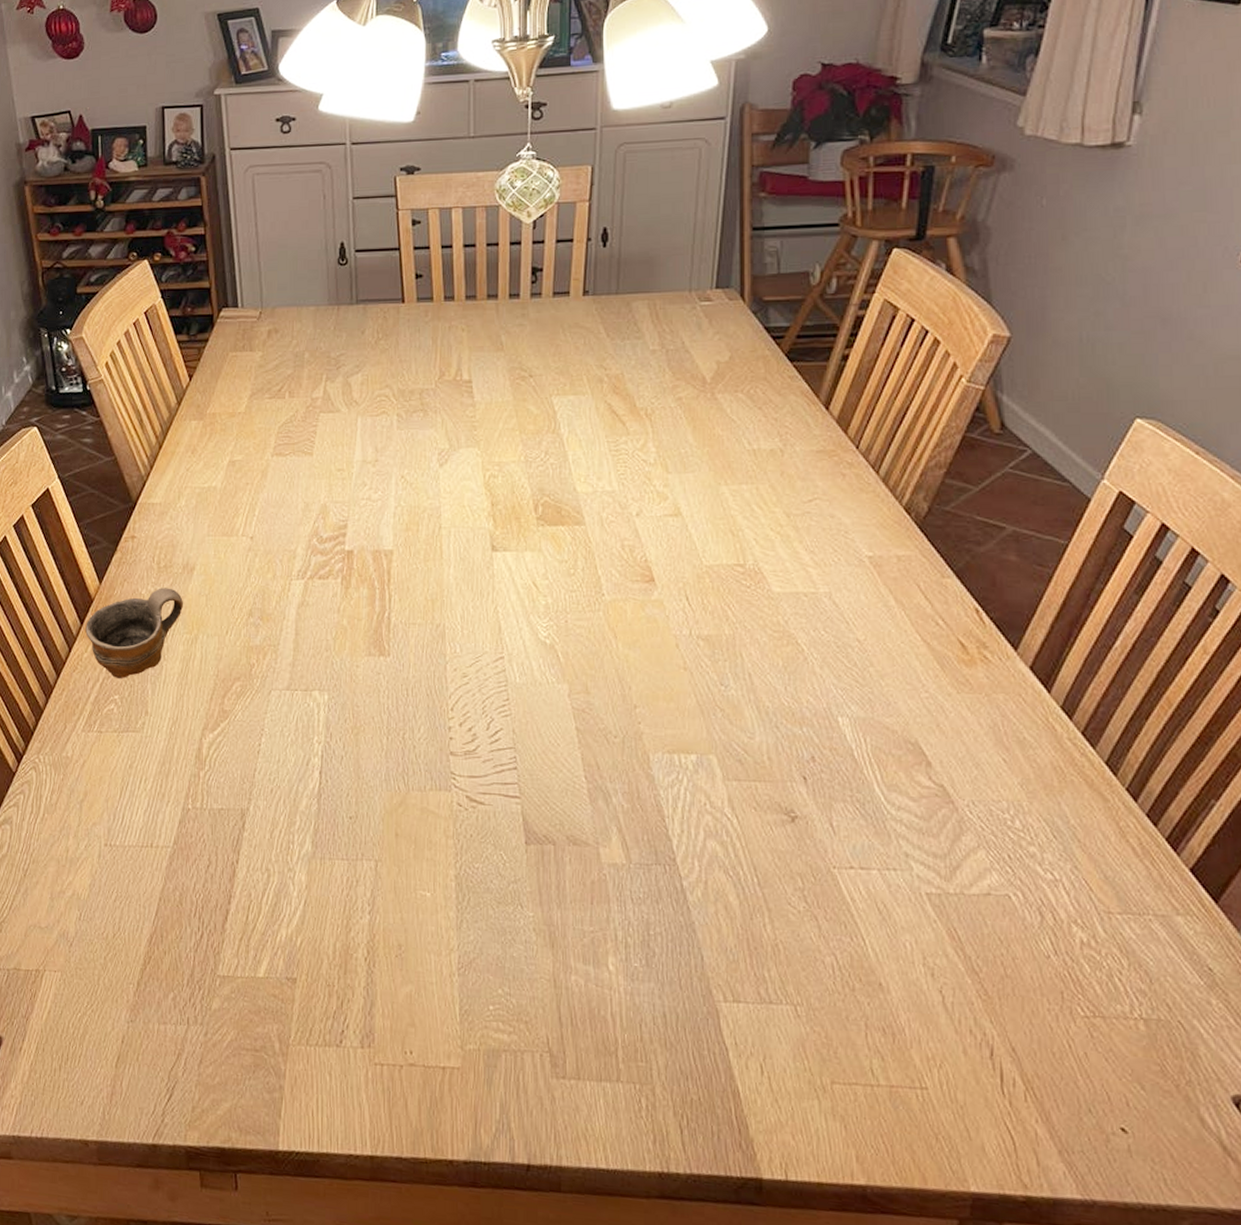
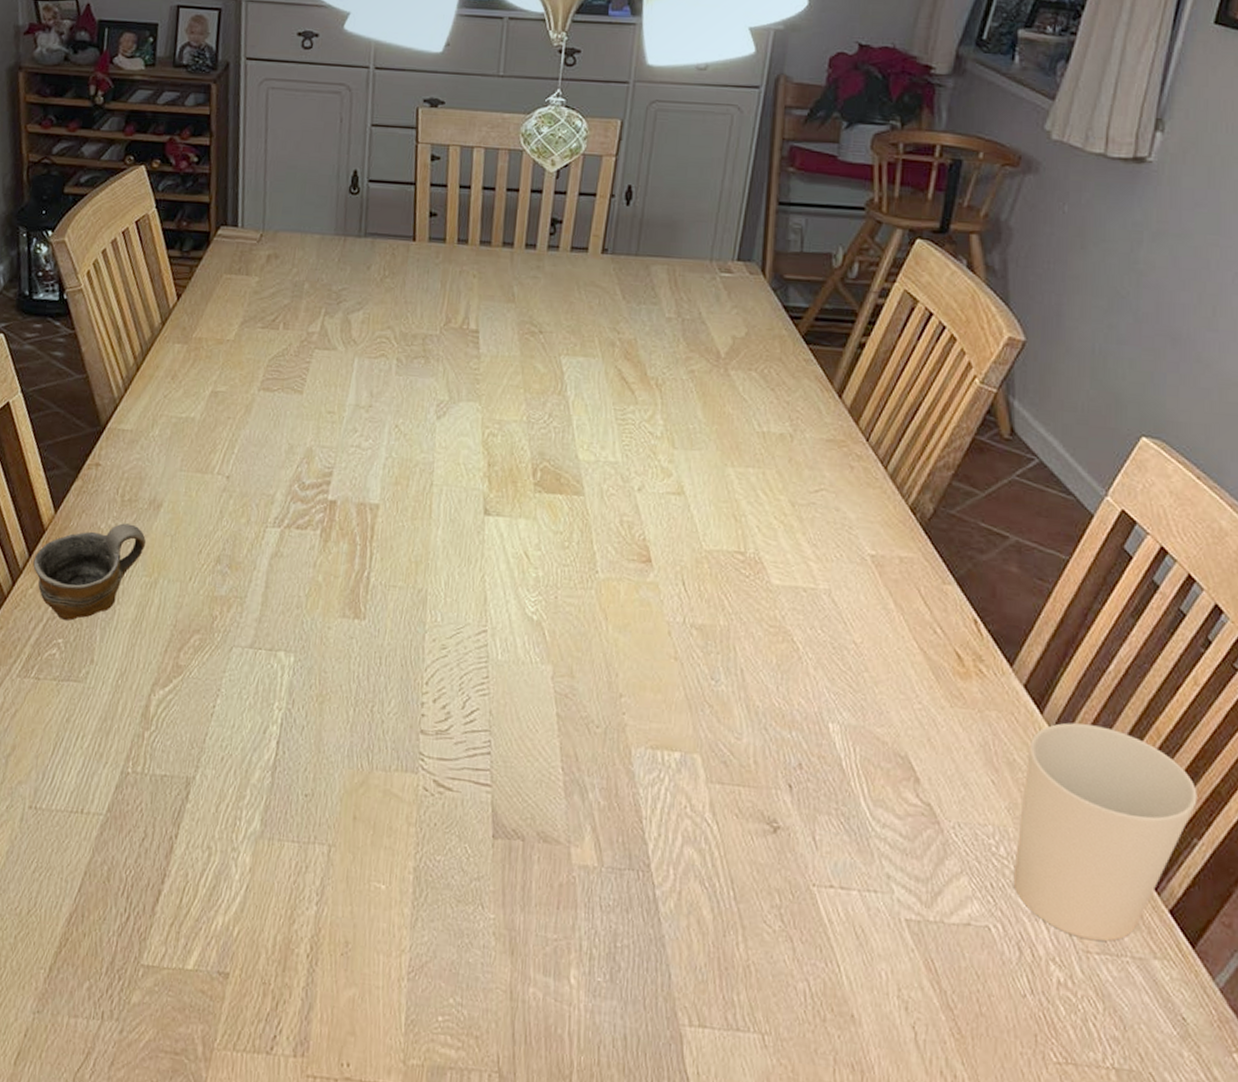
dixie cup: none [1030,699,1213,902] -> present [1013,722,1197,942]

